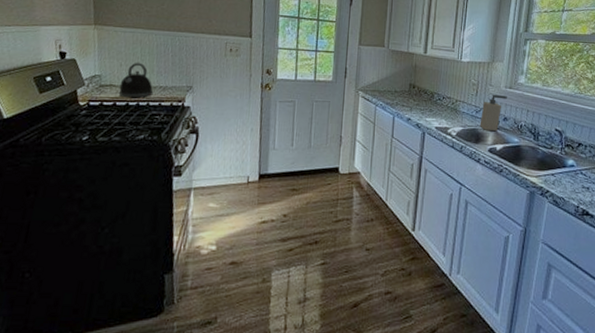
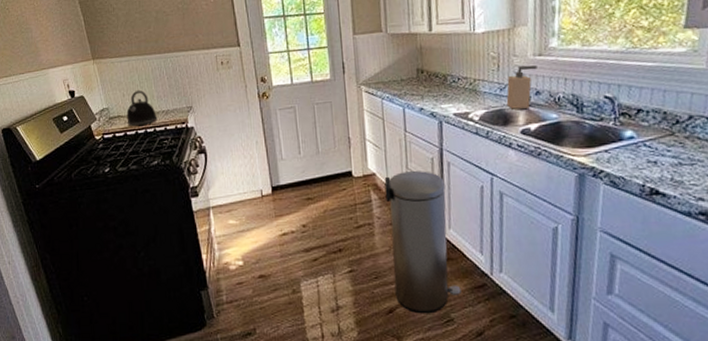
pedal bin: none [362,174,422,310] -> present [384,171,461,314]

